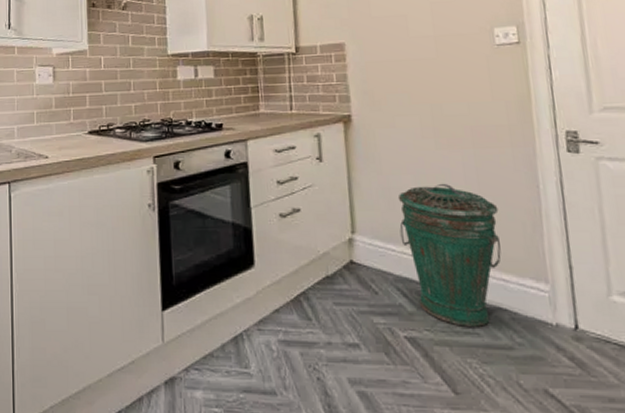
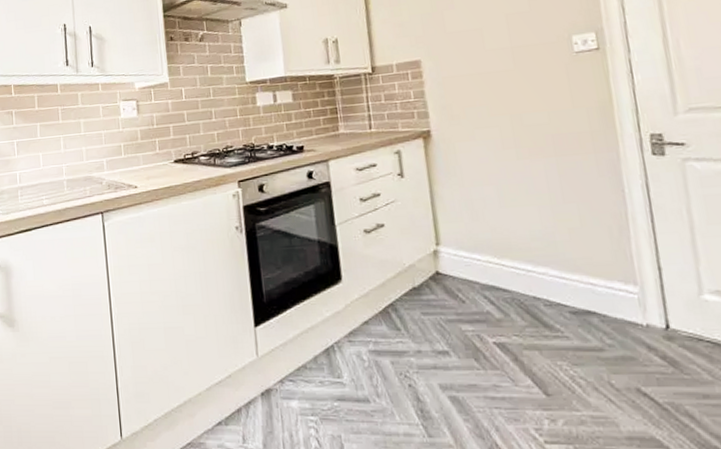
trash can: present [398,183,501,327] -> none [481,192,588,331]

